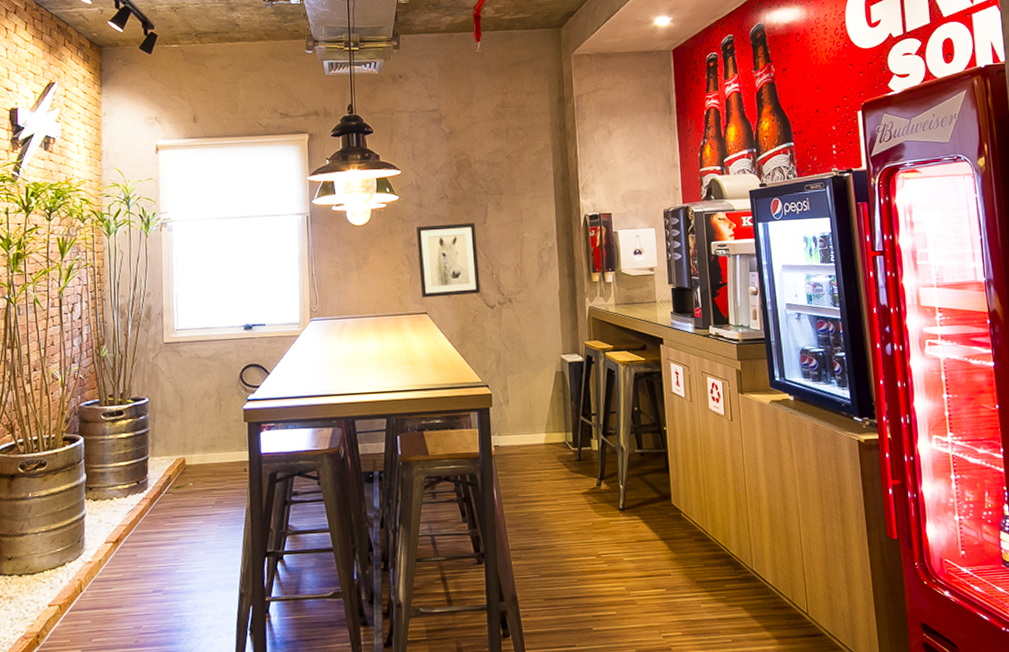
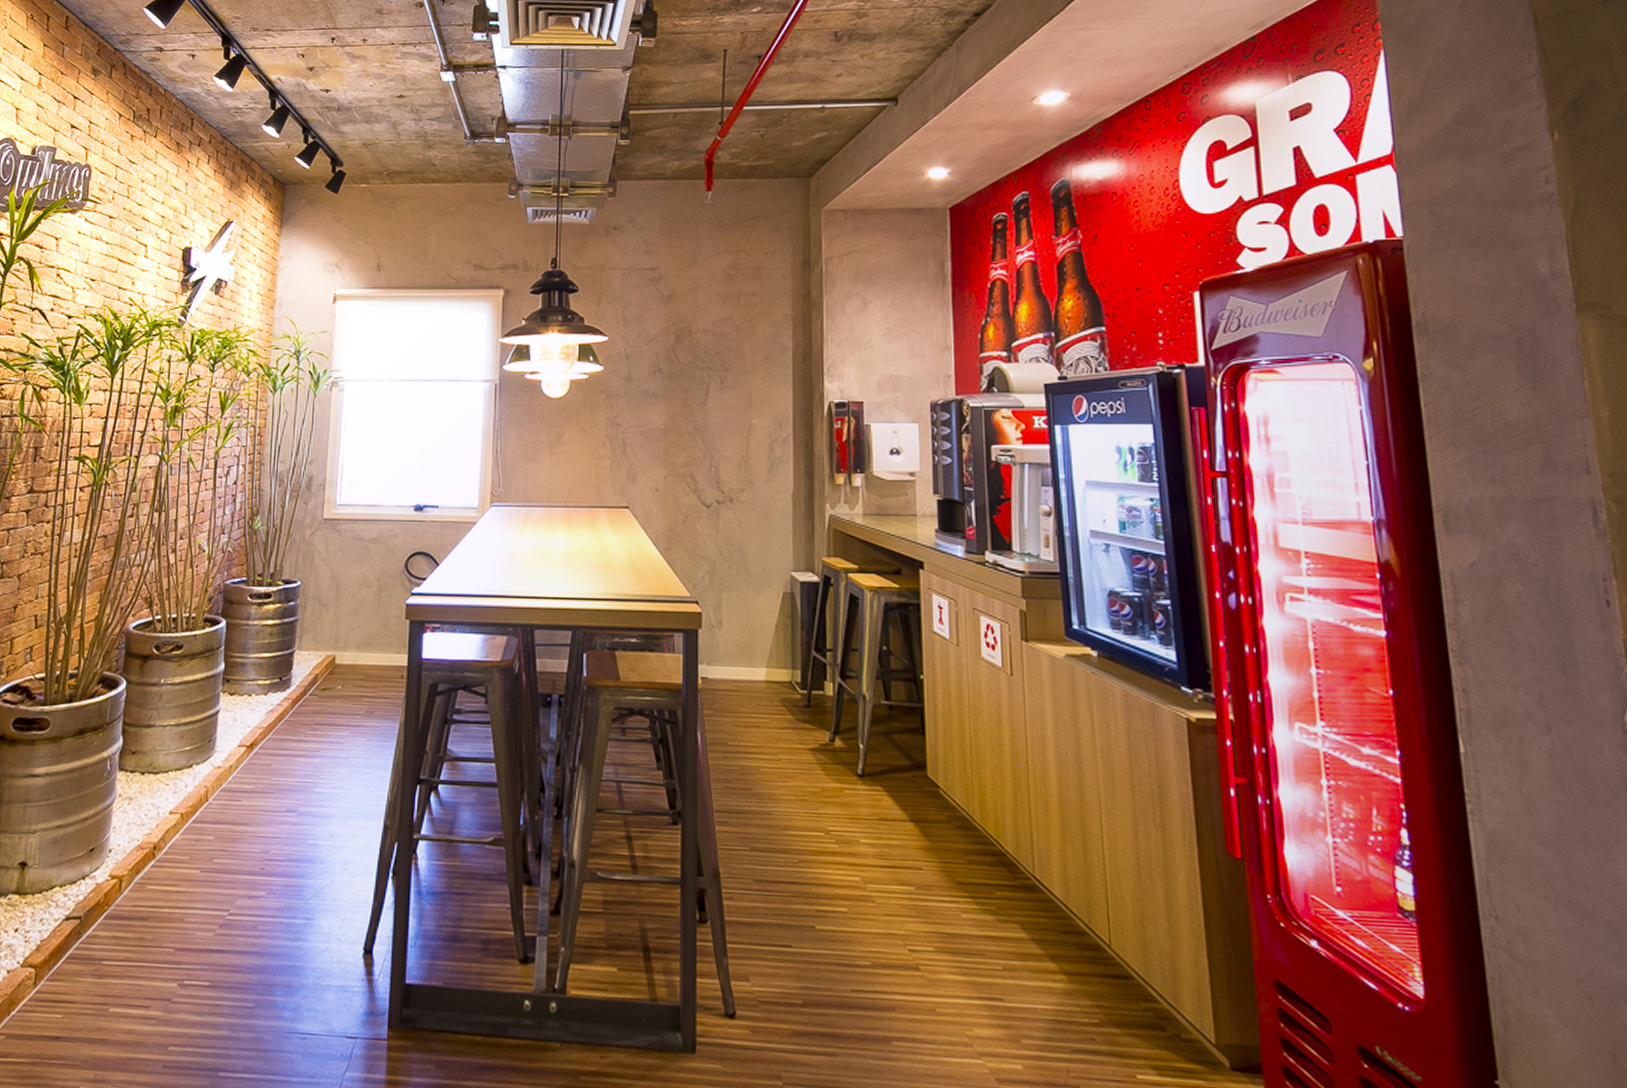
wall art: present [417,222,481,298] -> none [622,403,695,490]

